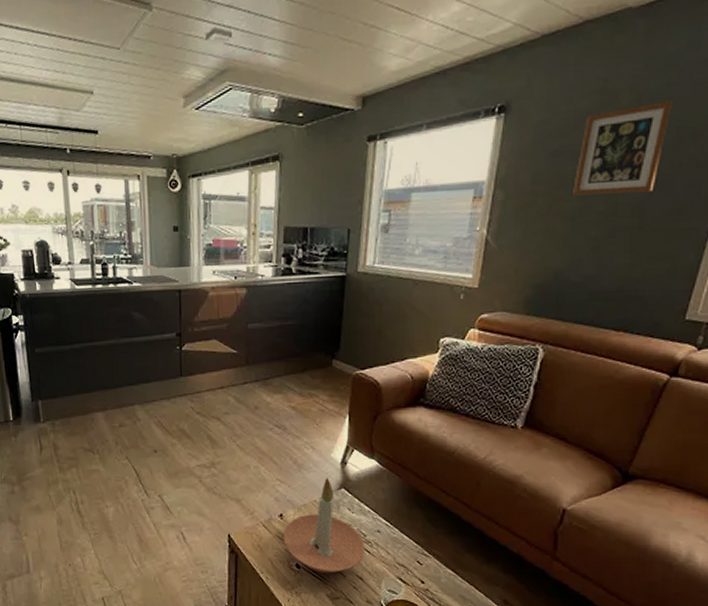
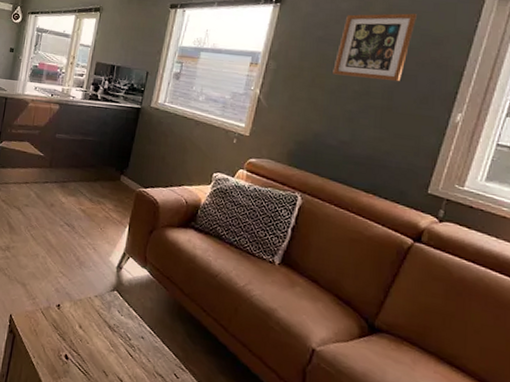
candle holder: present [283,477,365,574] -> none [57,277,129,371]

